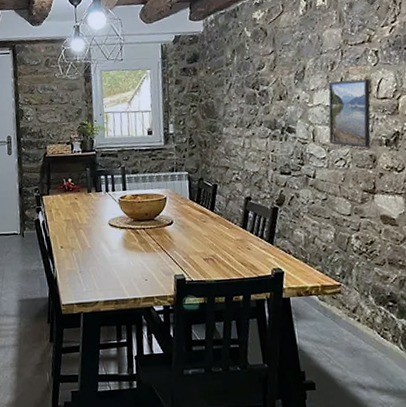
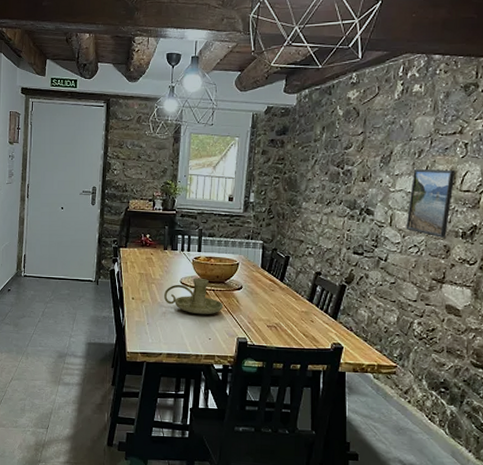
candle holder: none [93,217,157,256] -> present [163,278,224,315]

